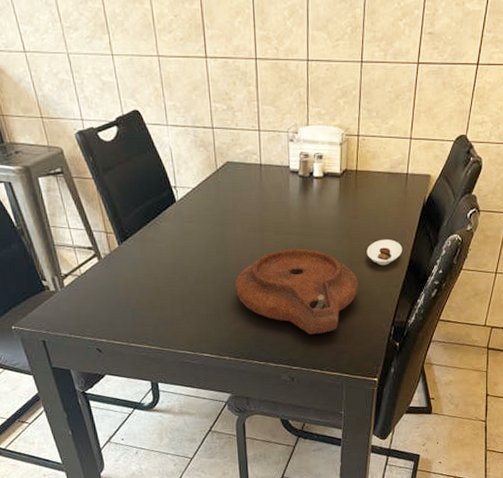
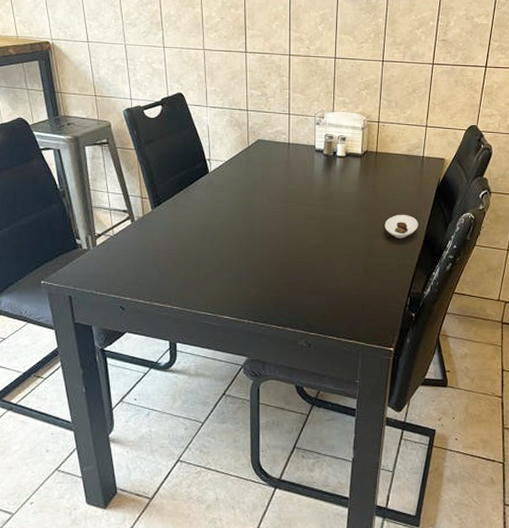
plate: present [235,248,358,335] -> none [258,219,376,302]

